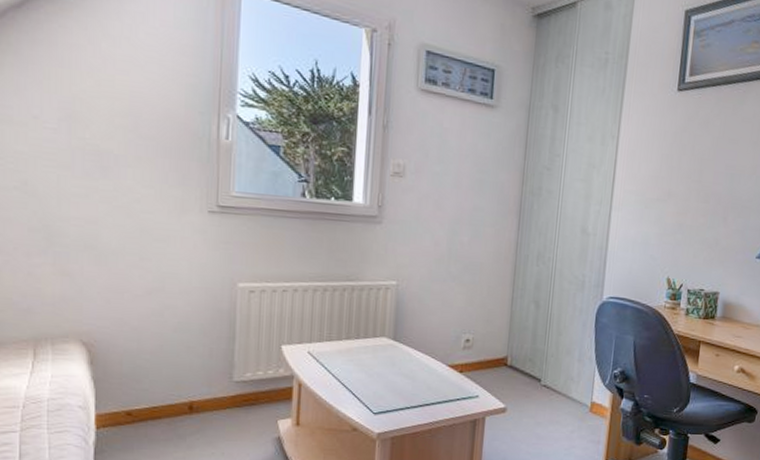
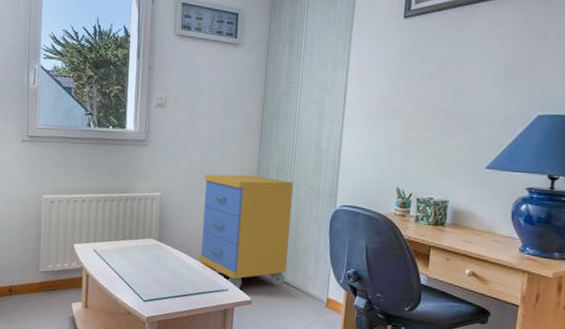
storage cabinet: none [444,259,556,396] -> present [199,174,293,290]

